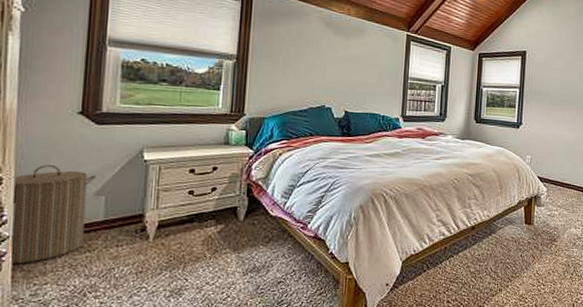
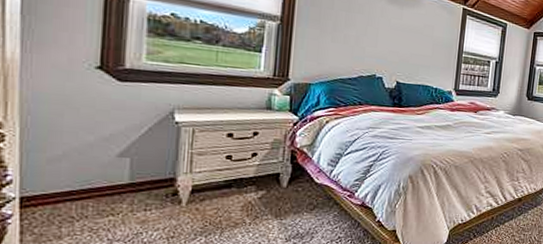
laundry hamper: present [12,165,97,263] -> none [17,122,120,226]

